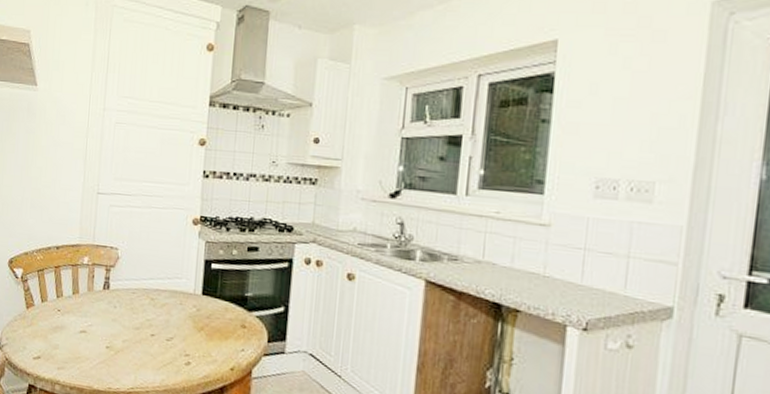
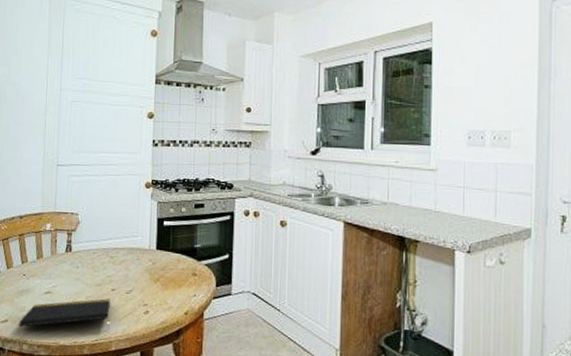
notepad: none [52,342,149,378] -> present [19,298,110,329]

